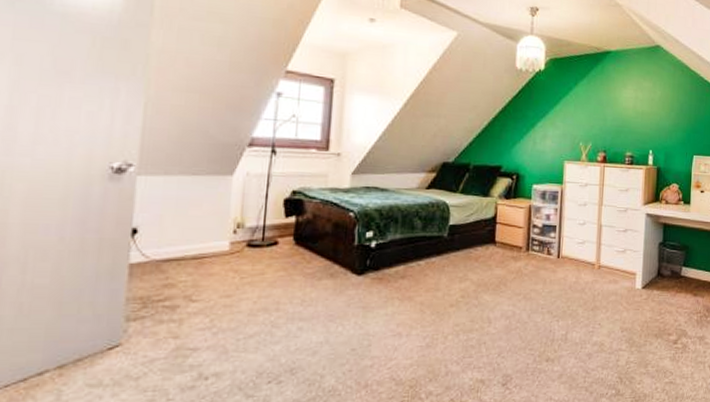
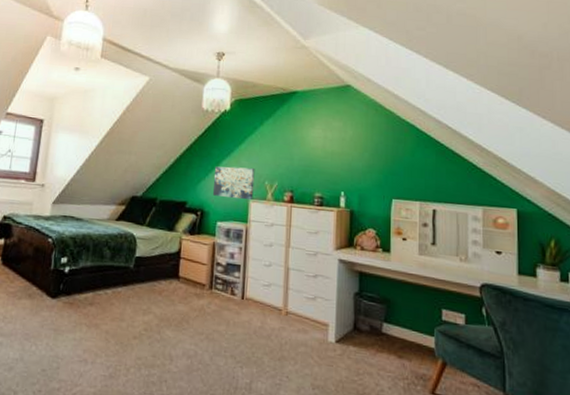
wall art: none [529,128,570,162] -> present [213,166,255,201]

